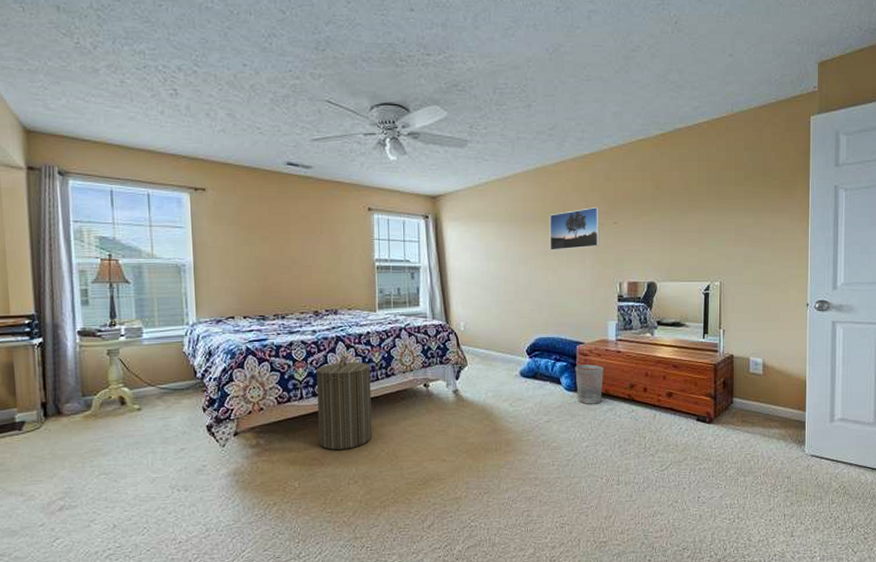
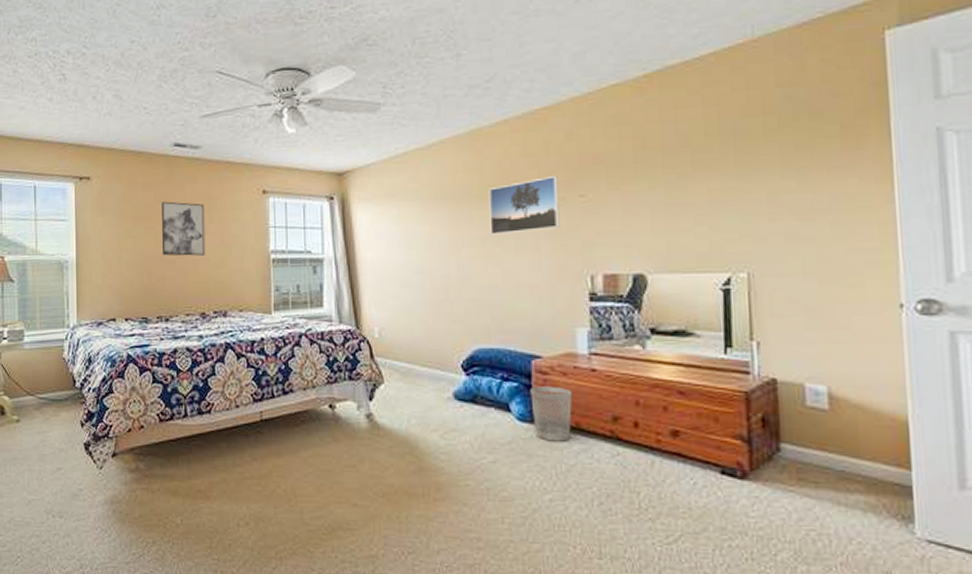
wall art: none [276,214,318,263] -> present [162,201,206,256]
laundry hamper: present [315,355,372,450] -> none [202,366,267,482]

